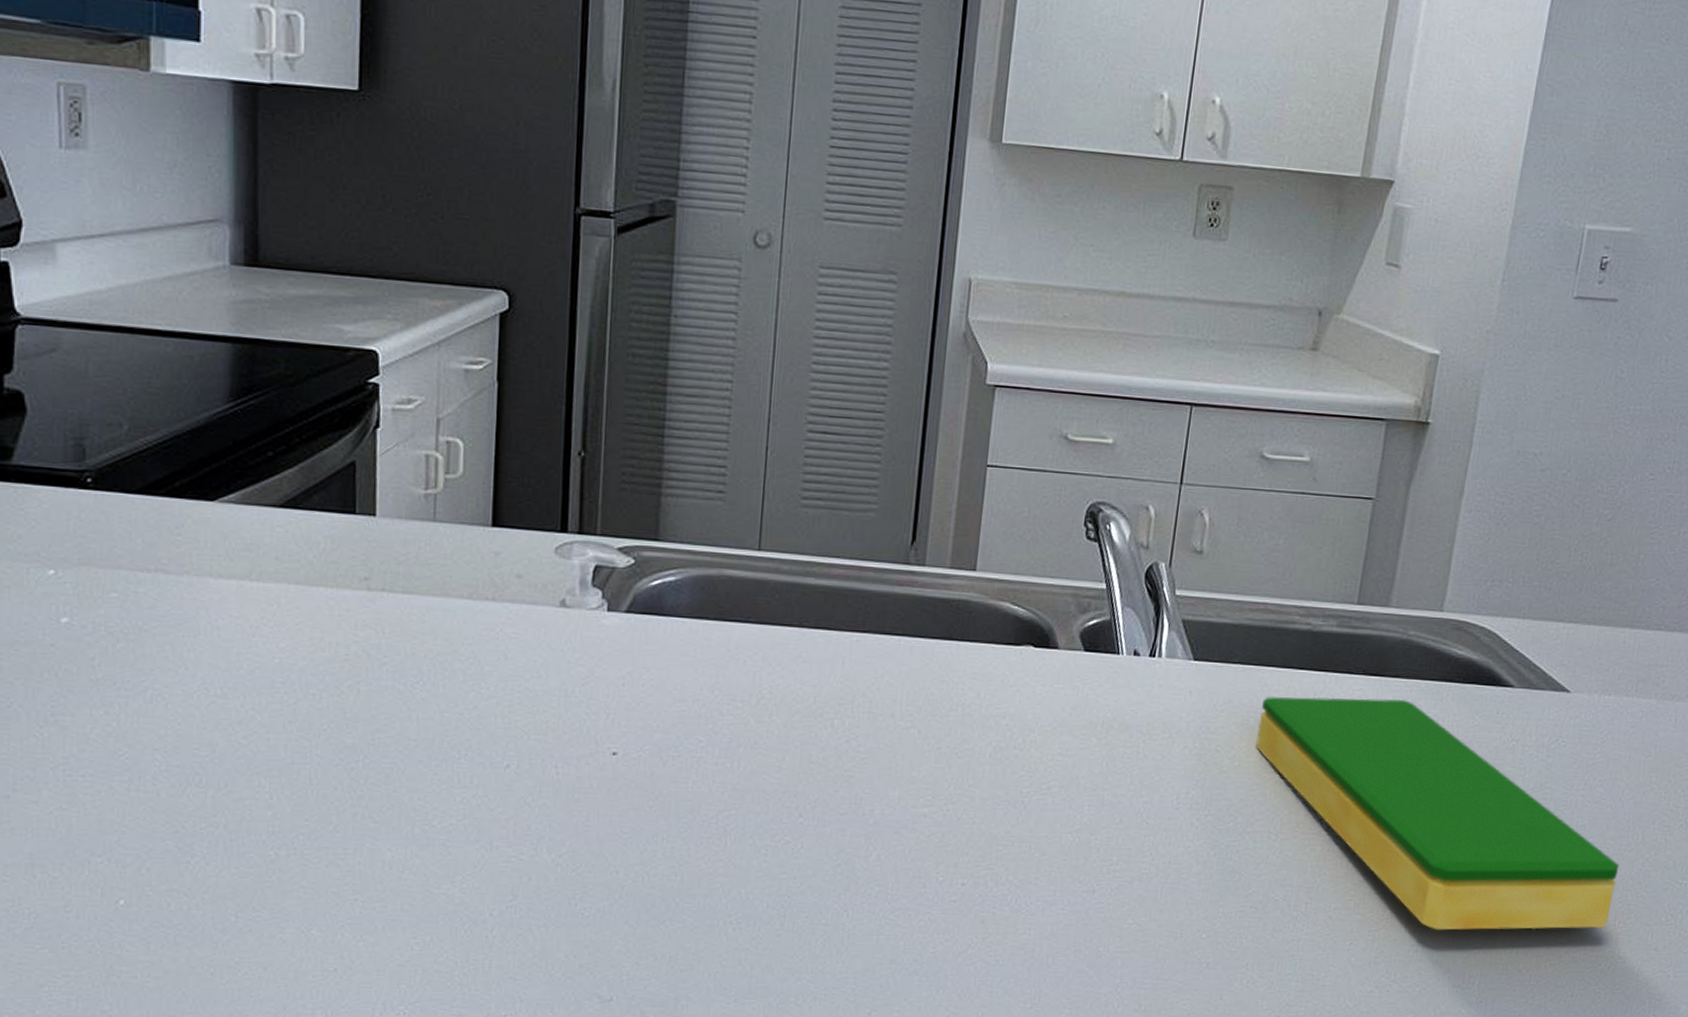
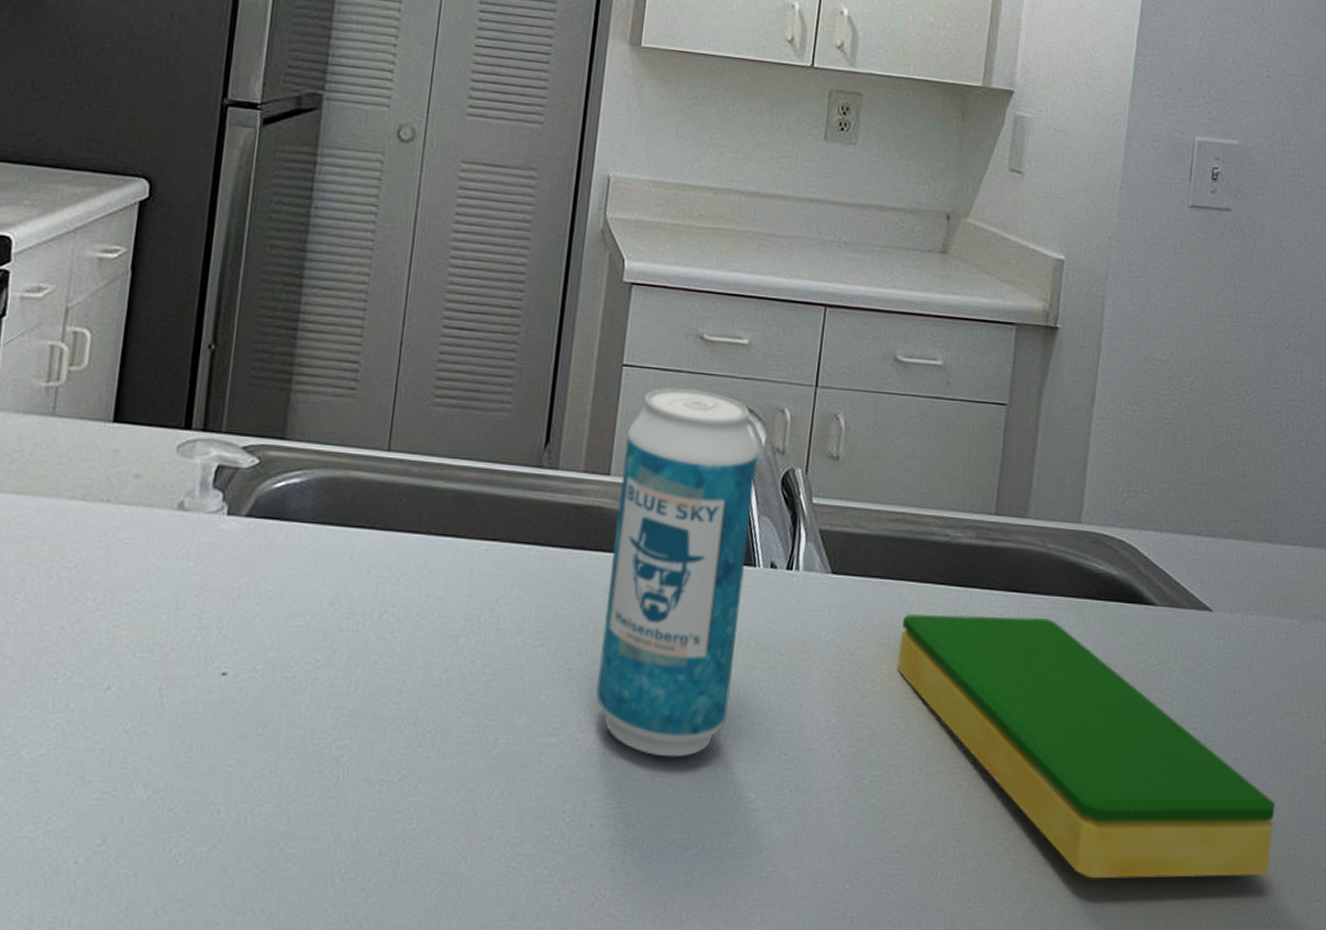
beverage can: none [965,486,1122,826] -> present [595,387,758,758]

